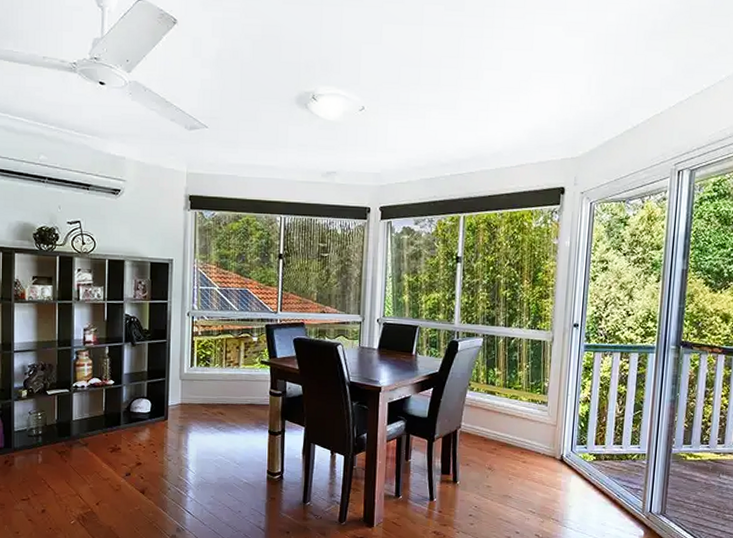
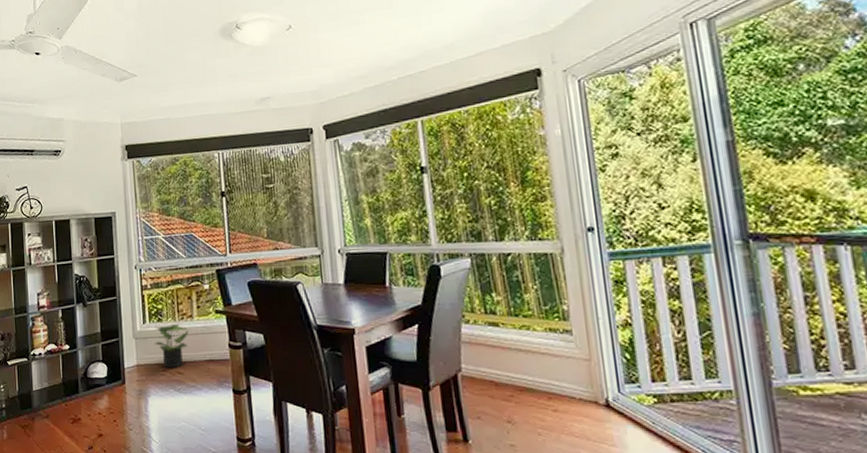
potted plant: none [199,369,234,409] -> present [154,323,189,368]

